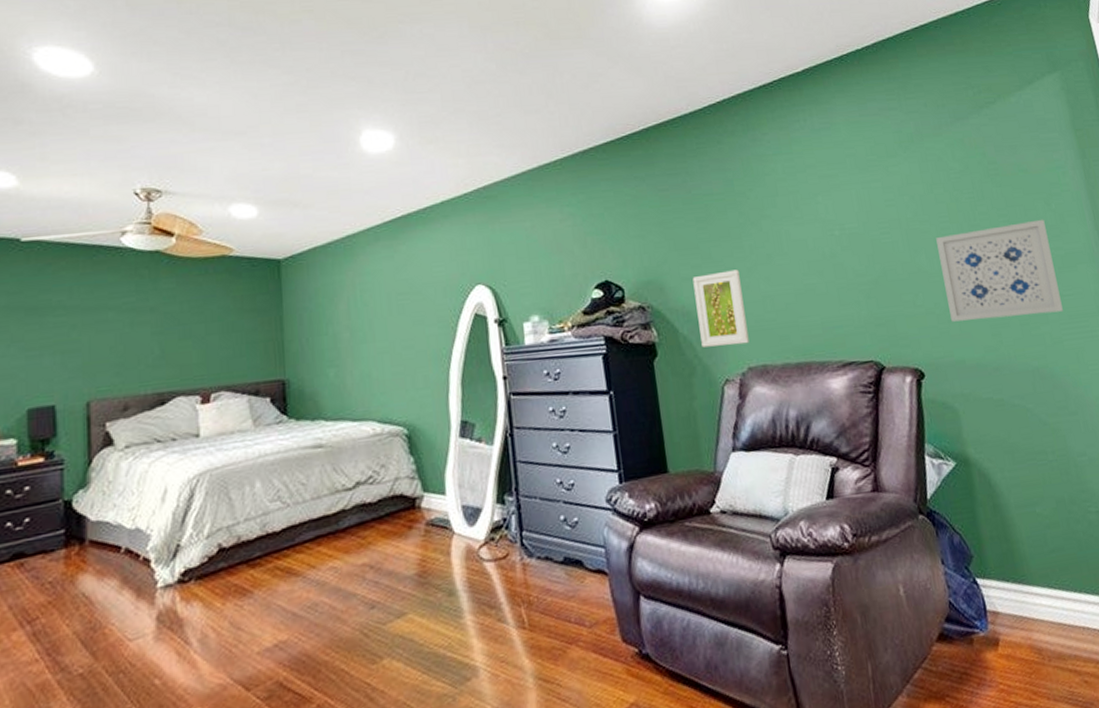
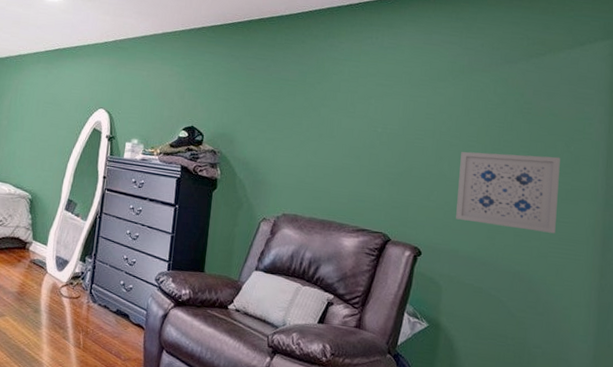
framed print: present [692,269,749,348] -> none [251,138,294,196]

